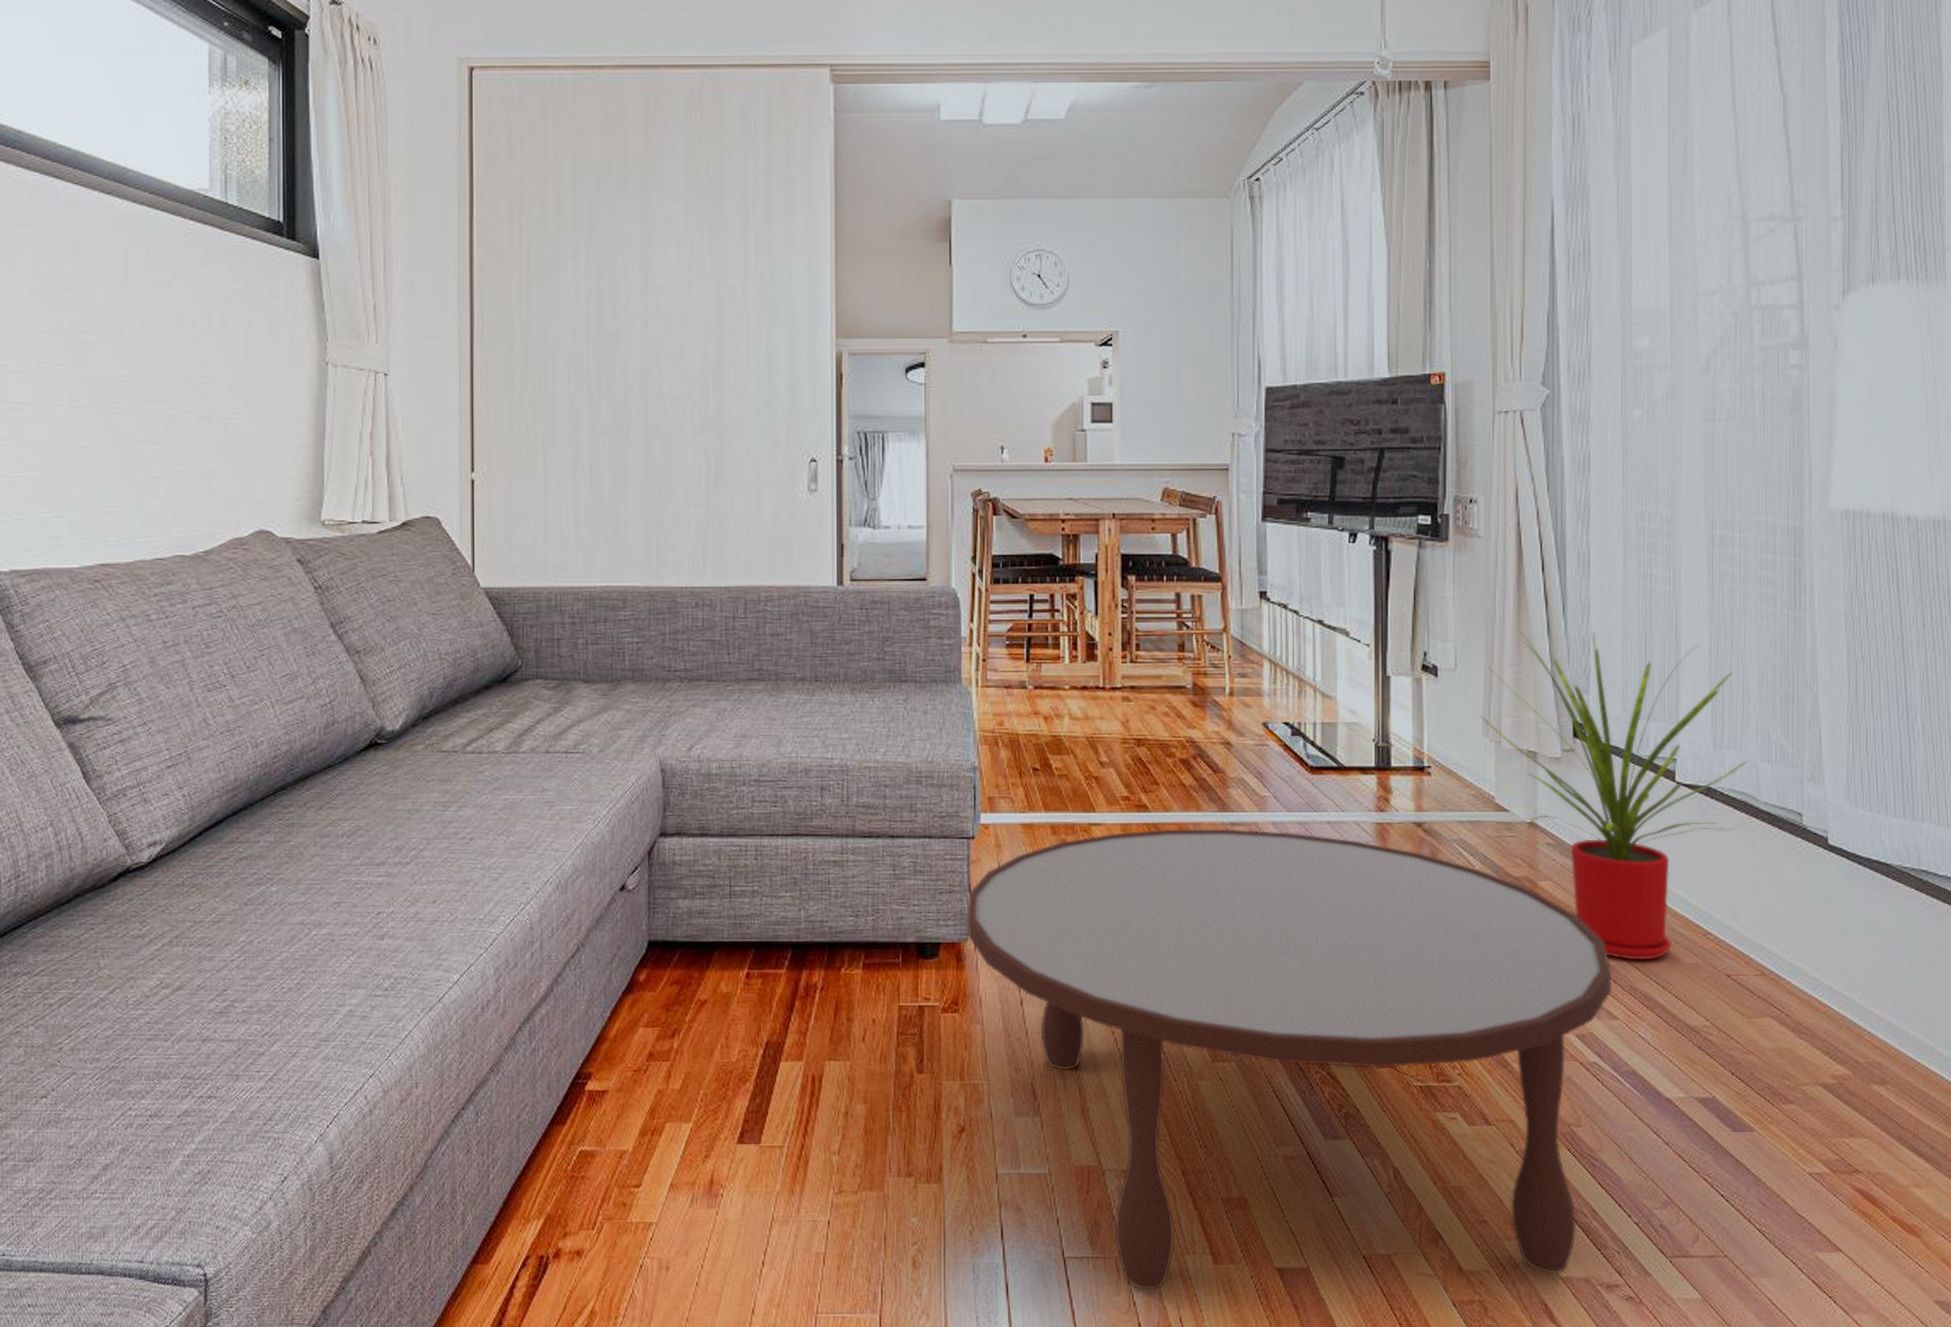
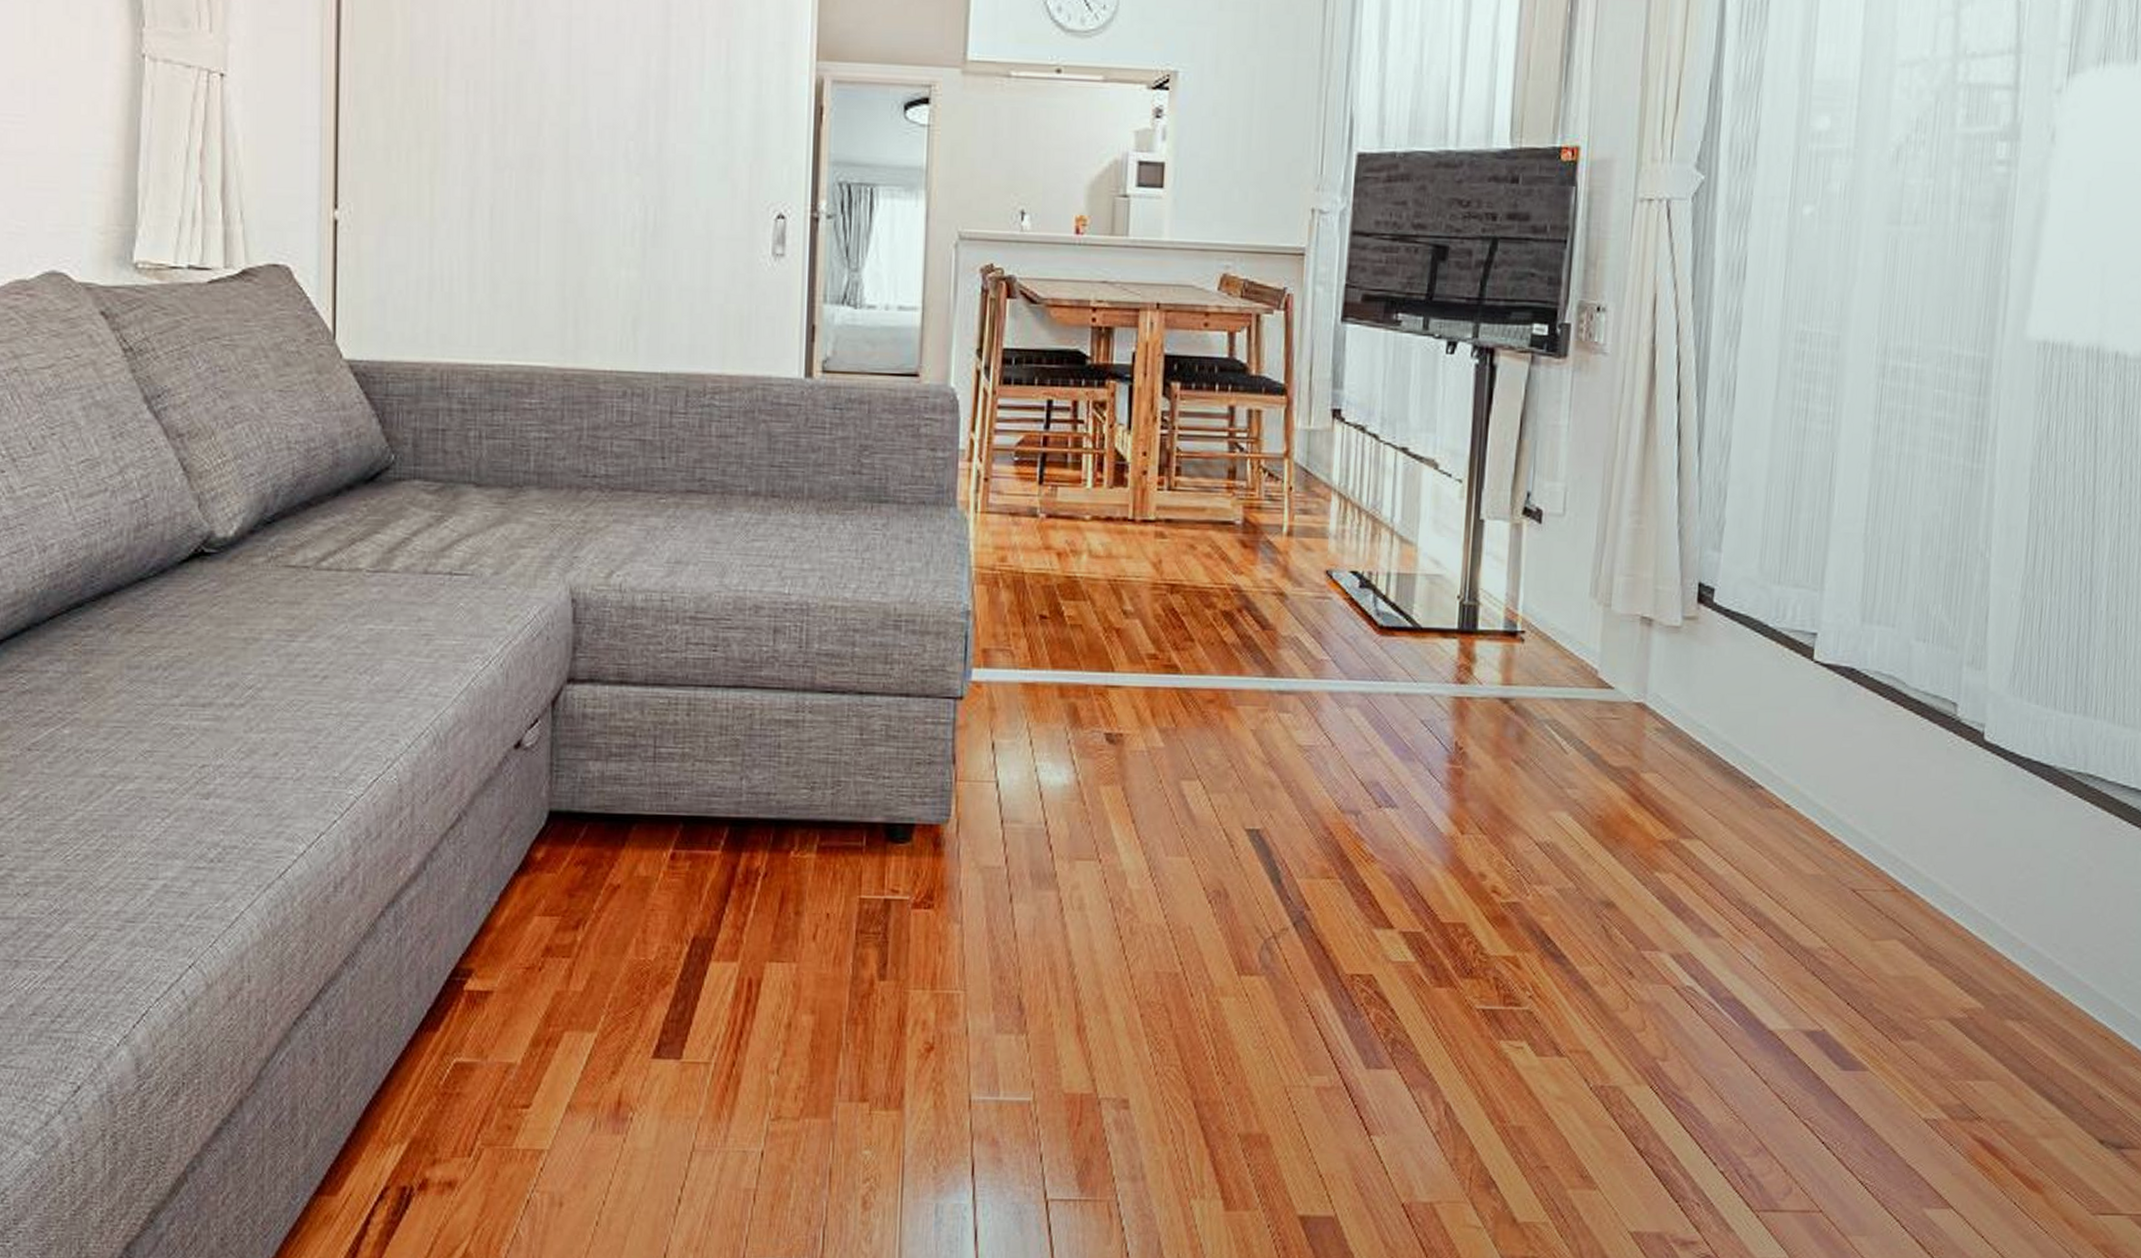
coffee table: present [967,829,1611,1290] -> none [948,695,1718,1239]
house plant: present [1479,631,1748,960] -> none [1587,472,1900,870]

